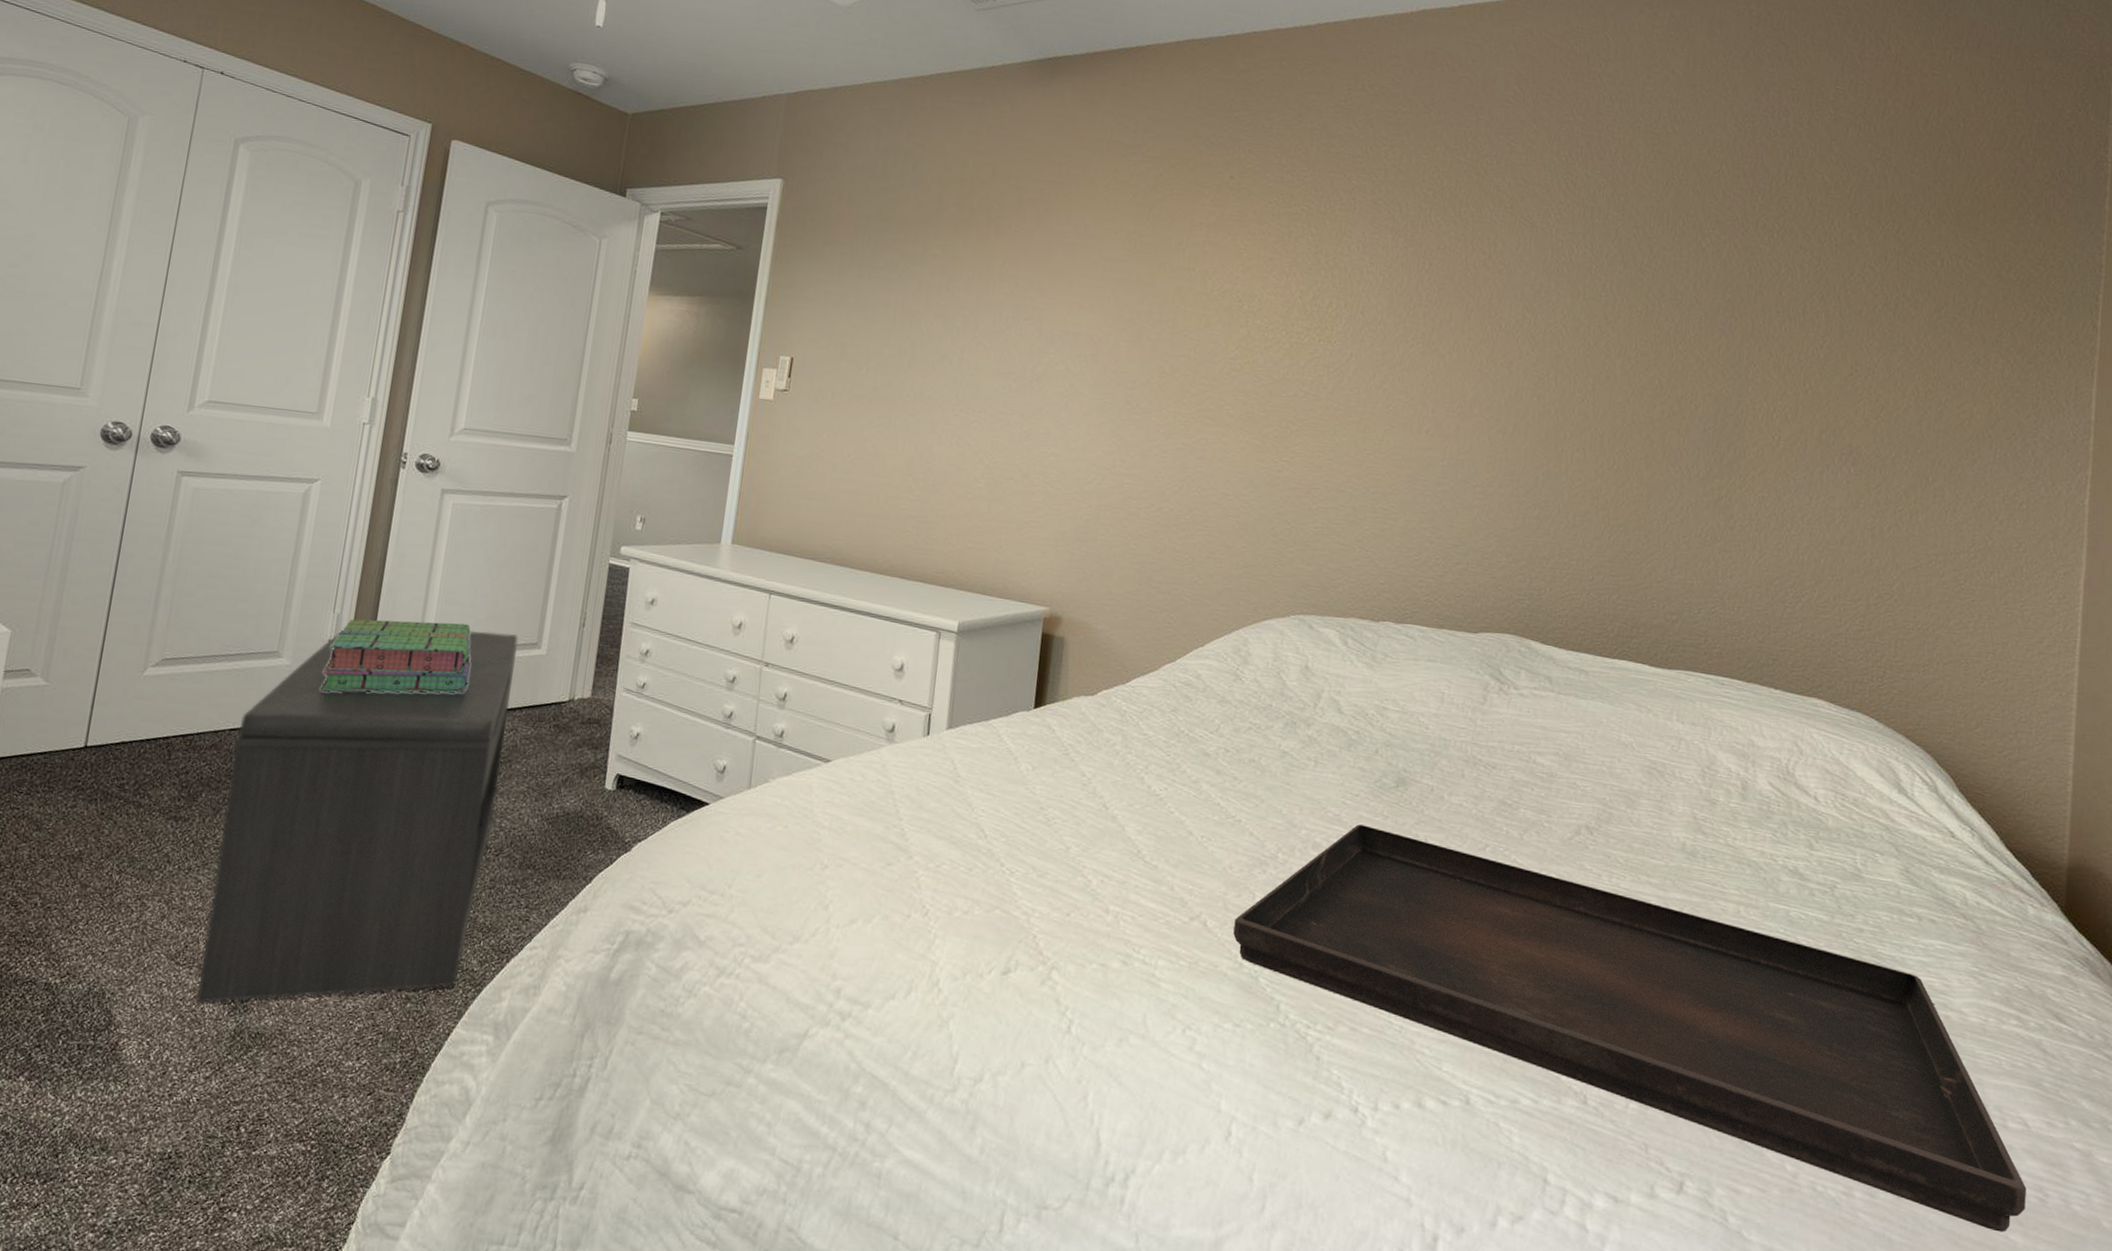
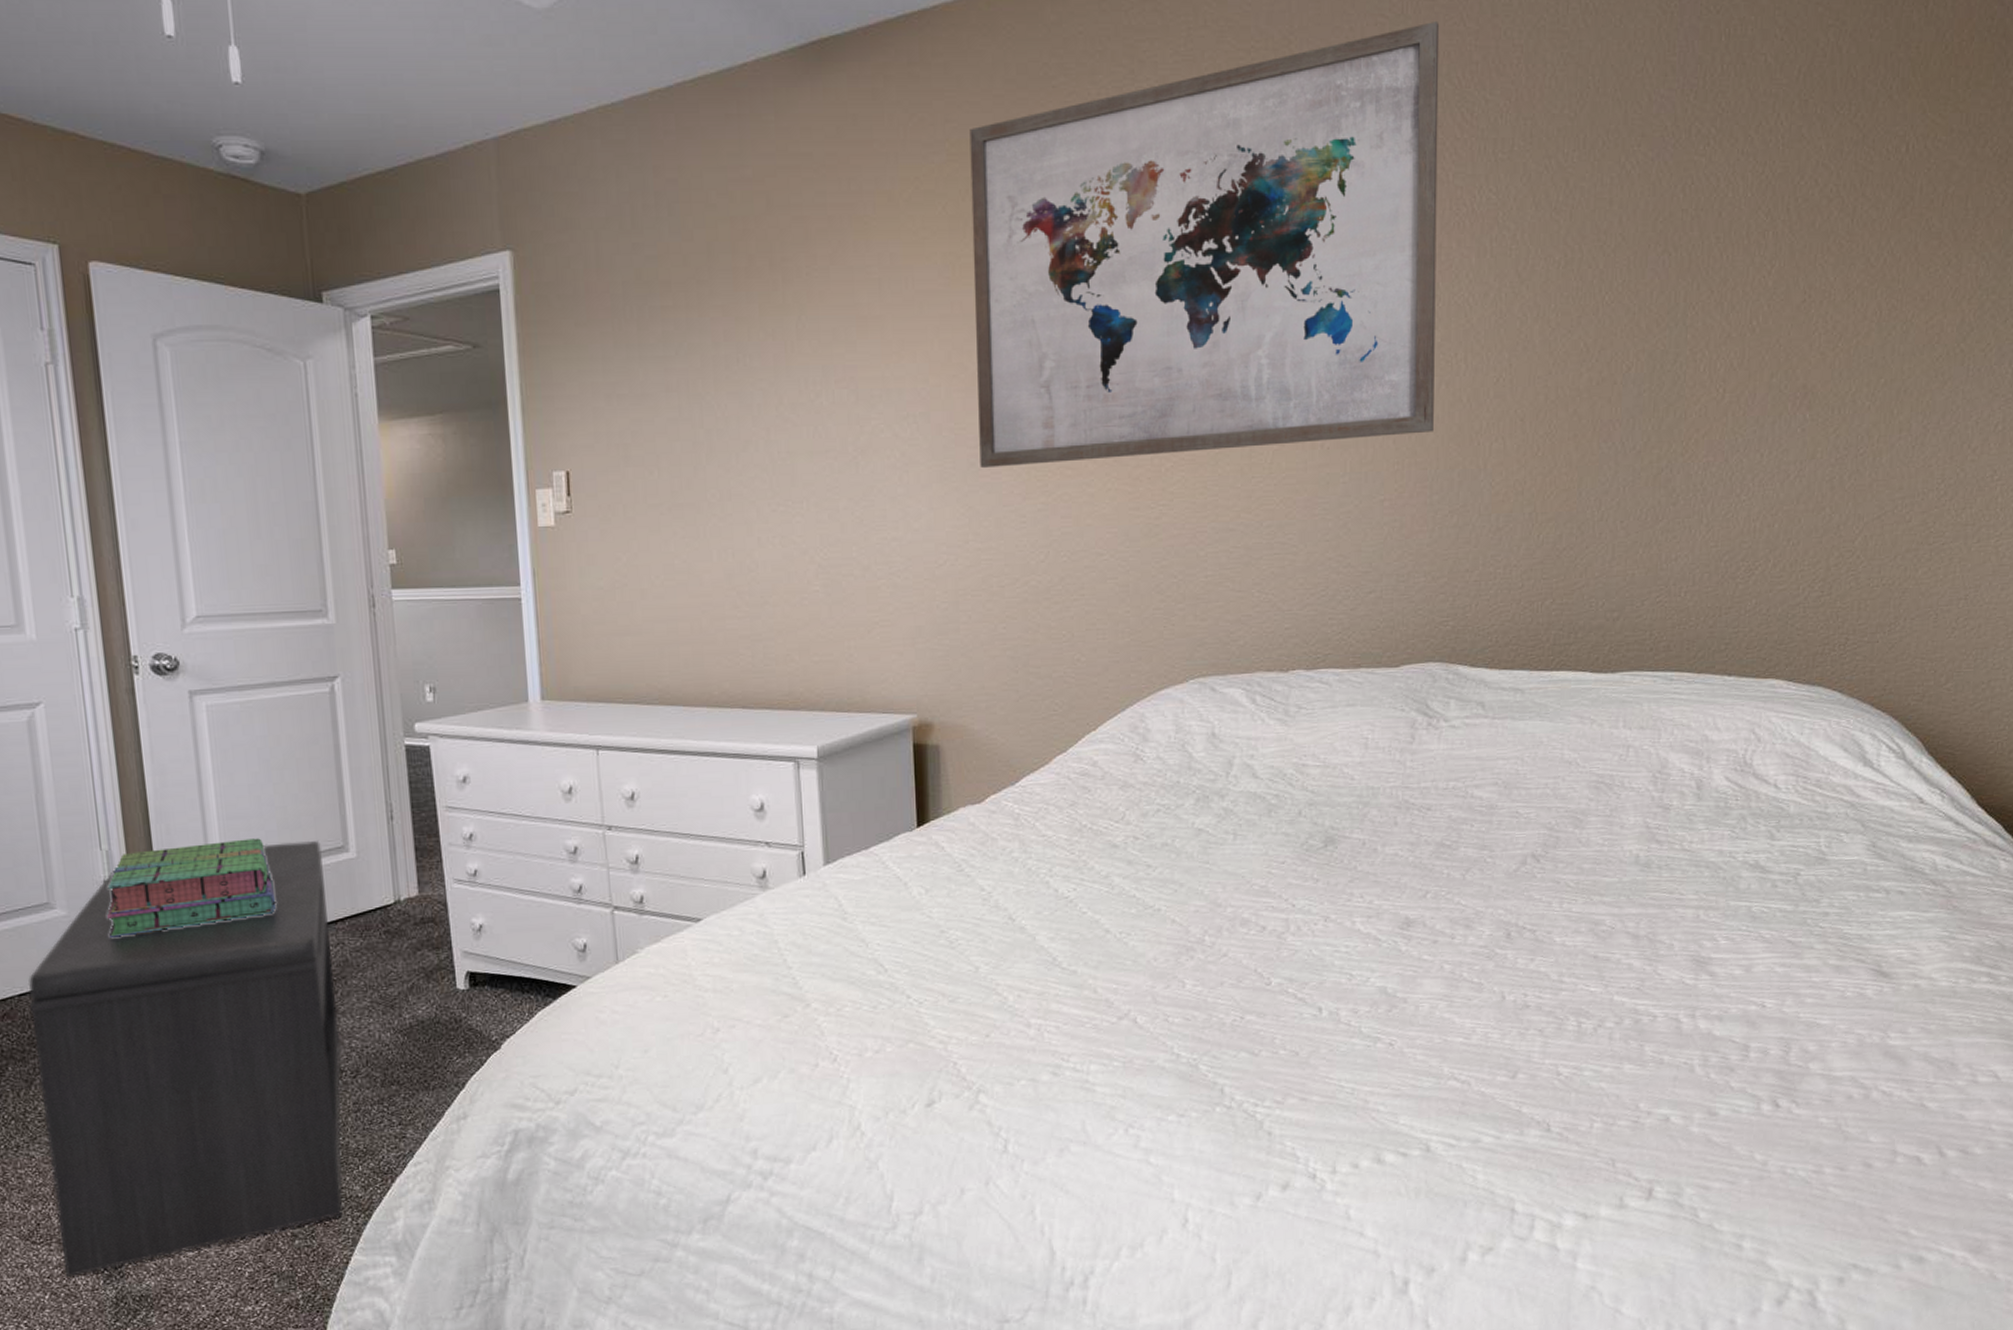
wall art: none [1134,111,1554,435] -> present [969,22,1440,469]
serving tray: present [1233,824,2027,1232] -> none [1166,892,1996,1182]

